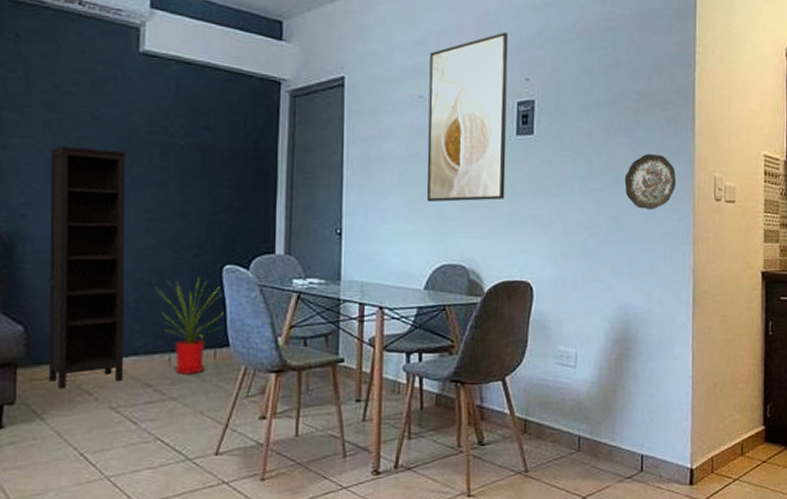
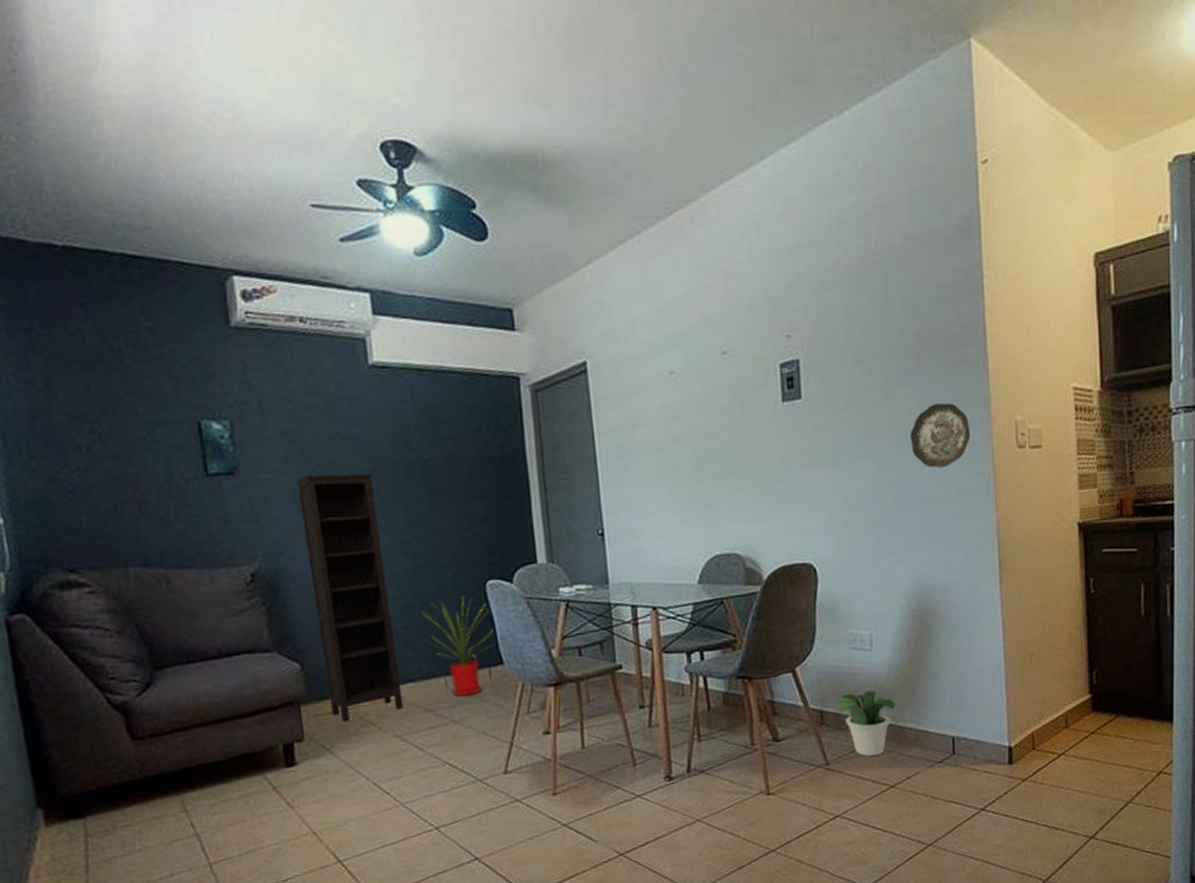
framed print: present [426,31,509,203] -> none [677,284,776,489]
potted plant: none [538,405,595,466] -> present [835,690,897,756]

